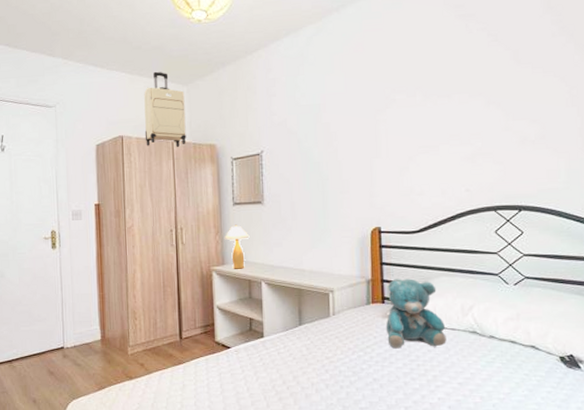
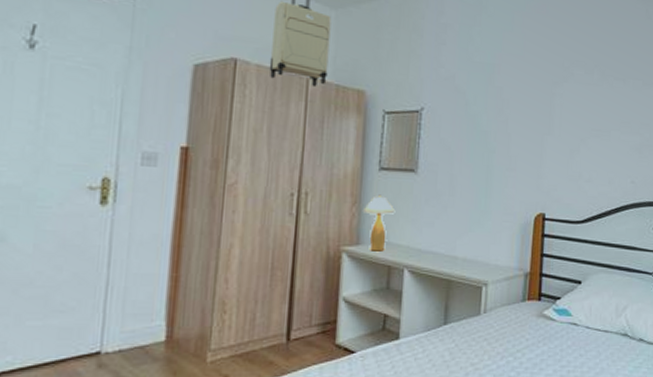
teddy bear: present [385,278,447,349] -> none [539,273,600,353]

